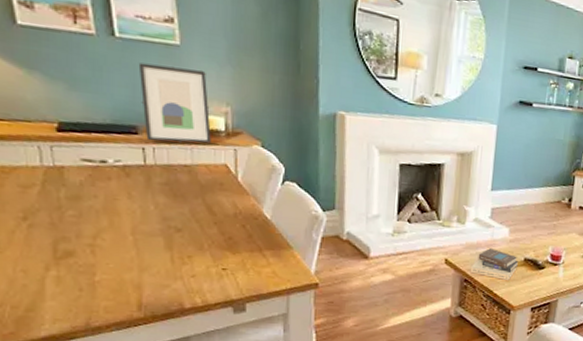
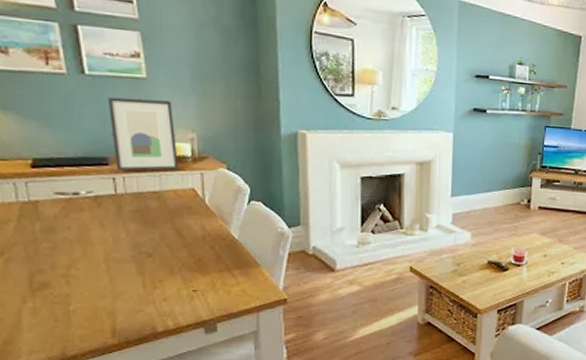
books: present [470,248,518,280] -> none [435,254,482,284]

